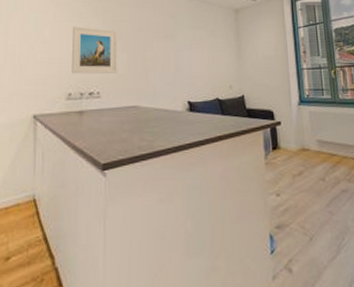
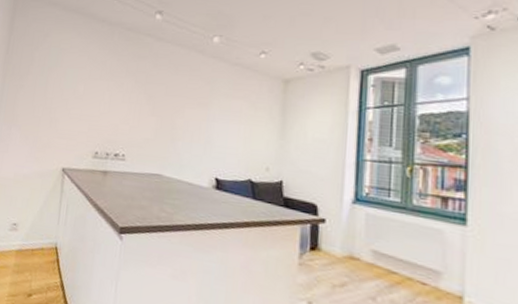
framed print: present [72,26,118,74] -> none [100,85,149,138]

